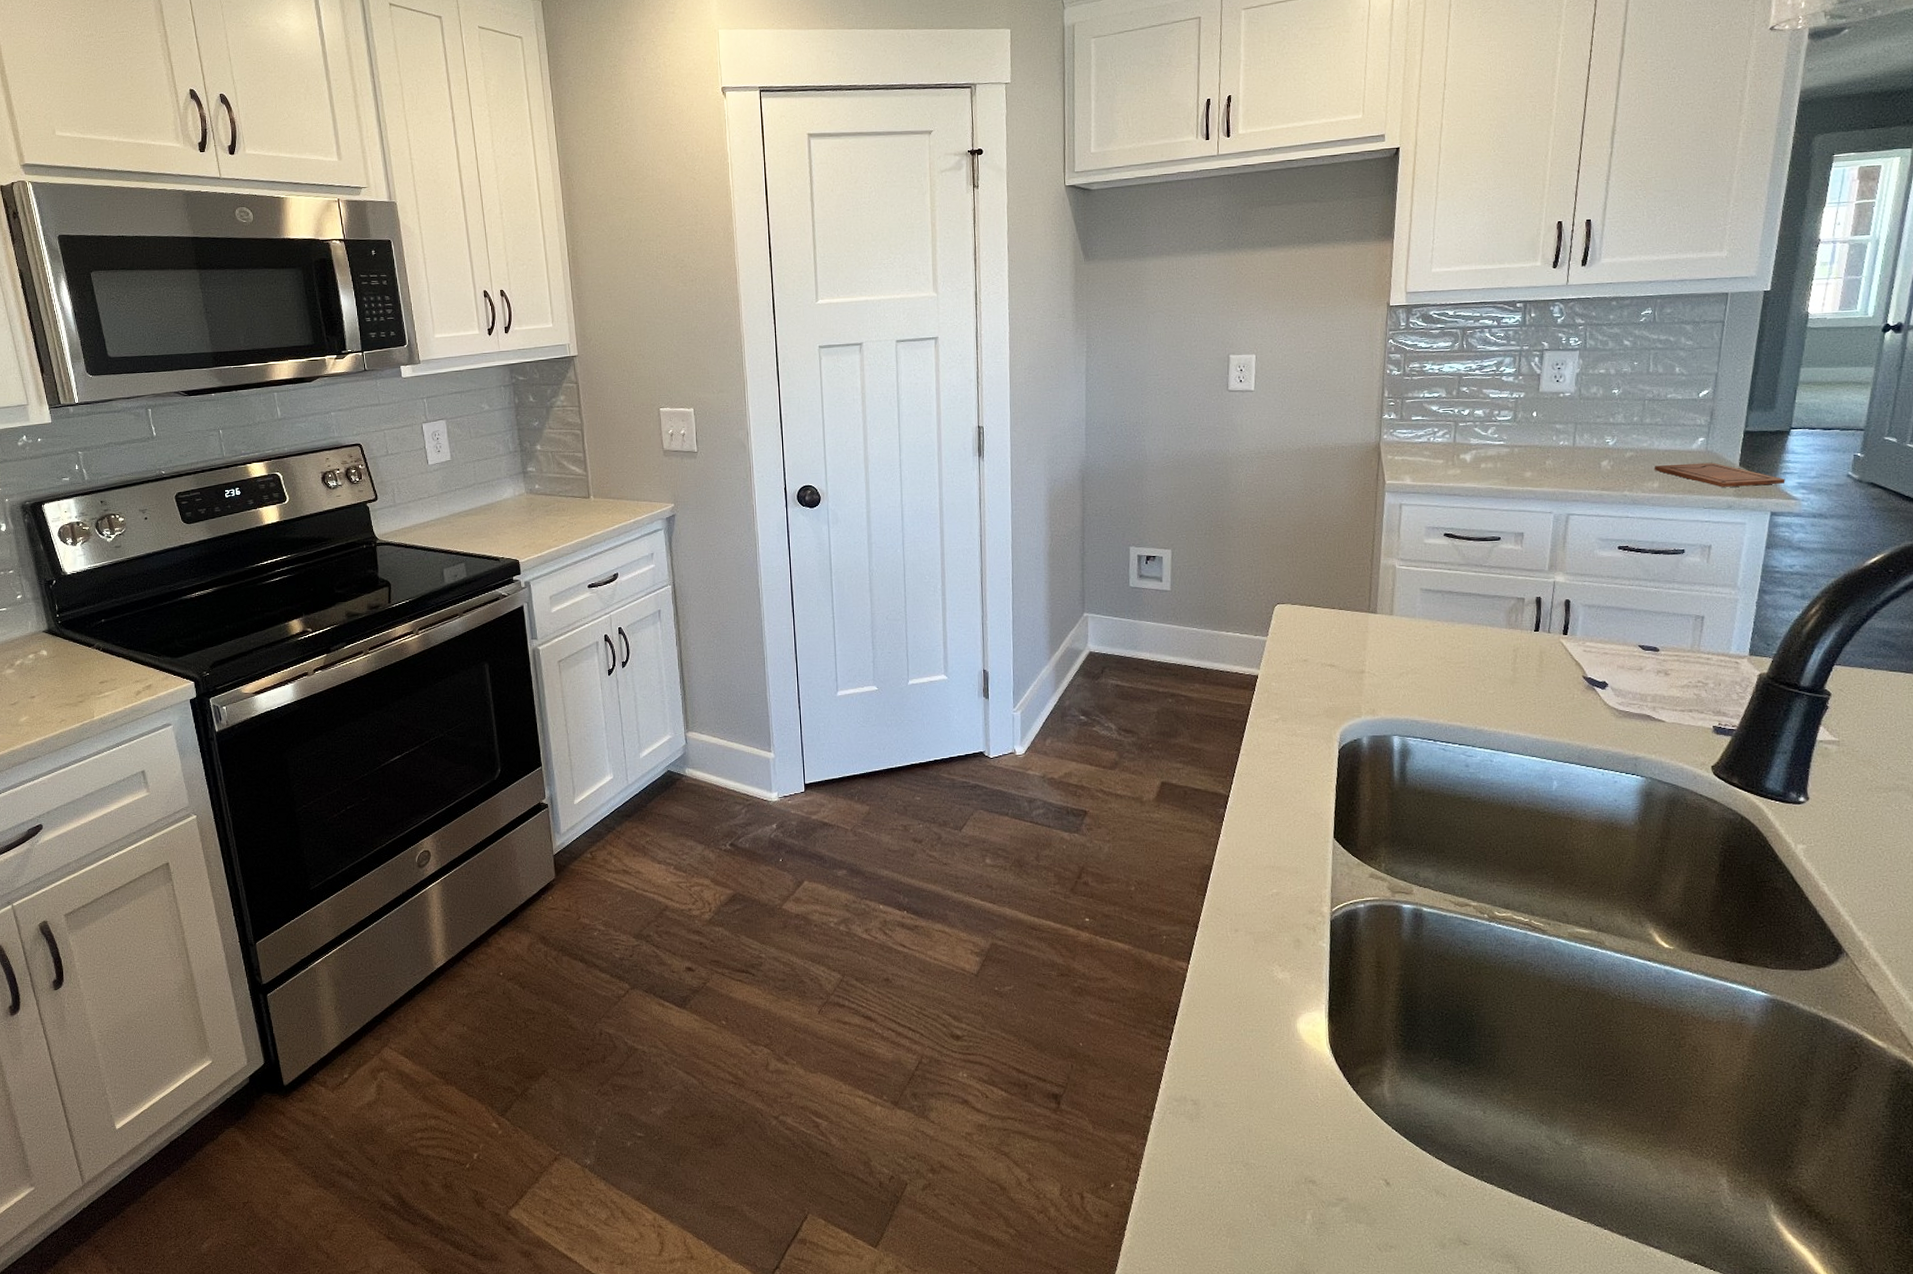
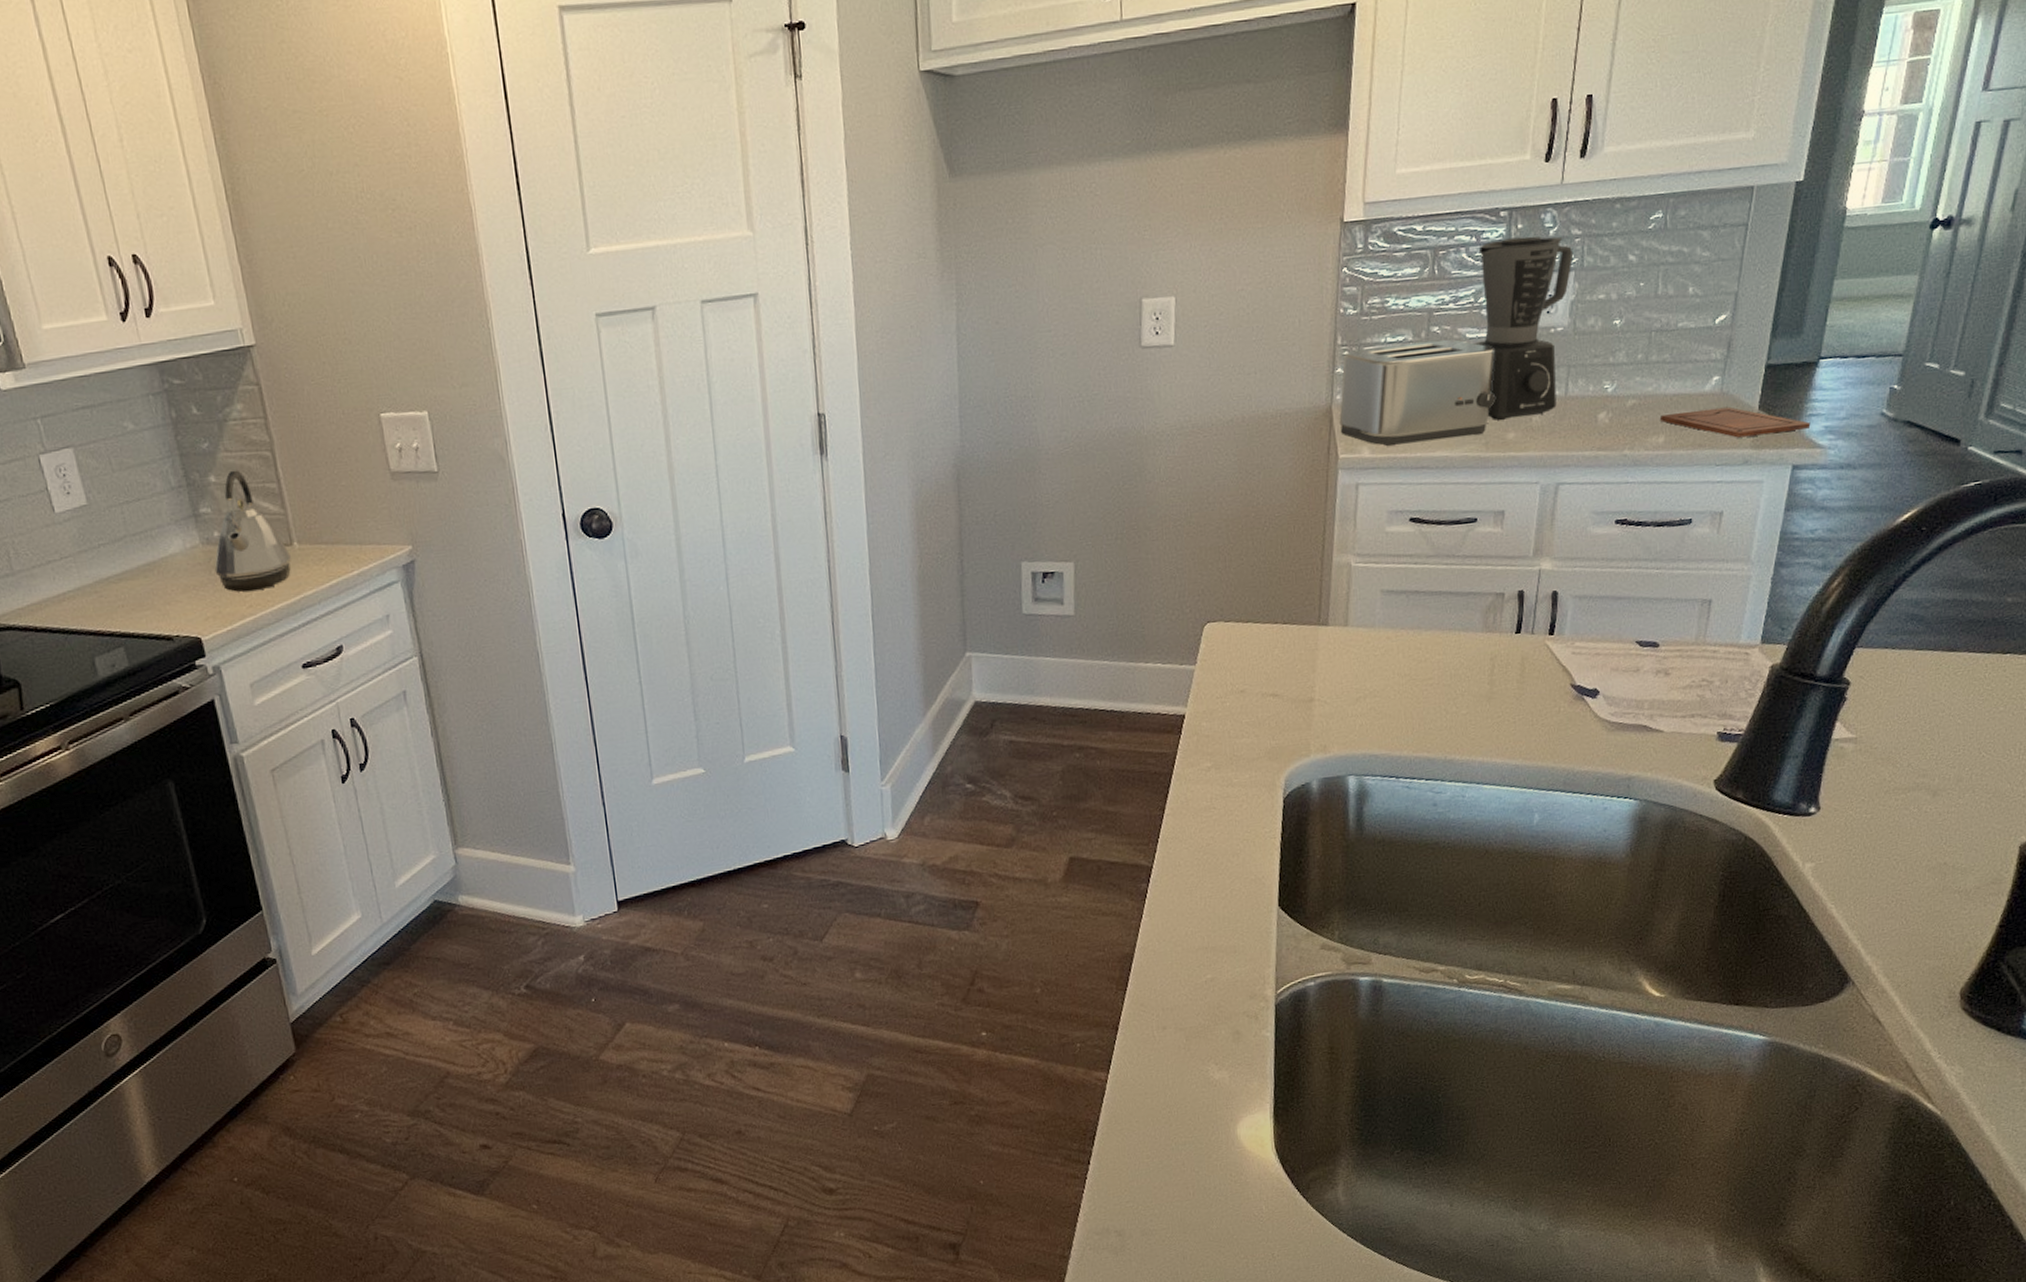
kettle: none [533,442,588,530] -> present [214,469,292,593]
toaster: none [1386,397,1515,477] -> present [1339,339,1496,447]
blender: none [1496,323,1578,463] -> present [1474,236,1574,421]

